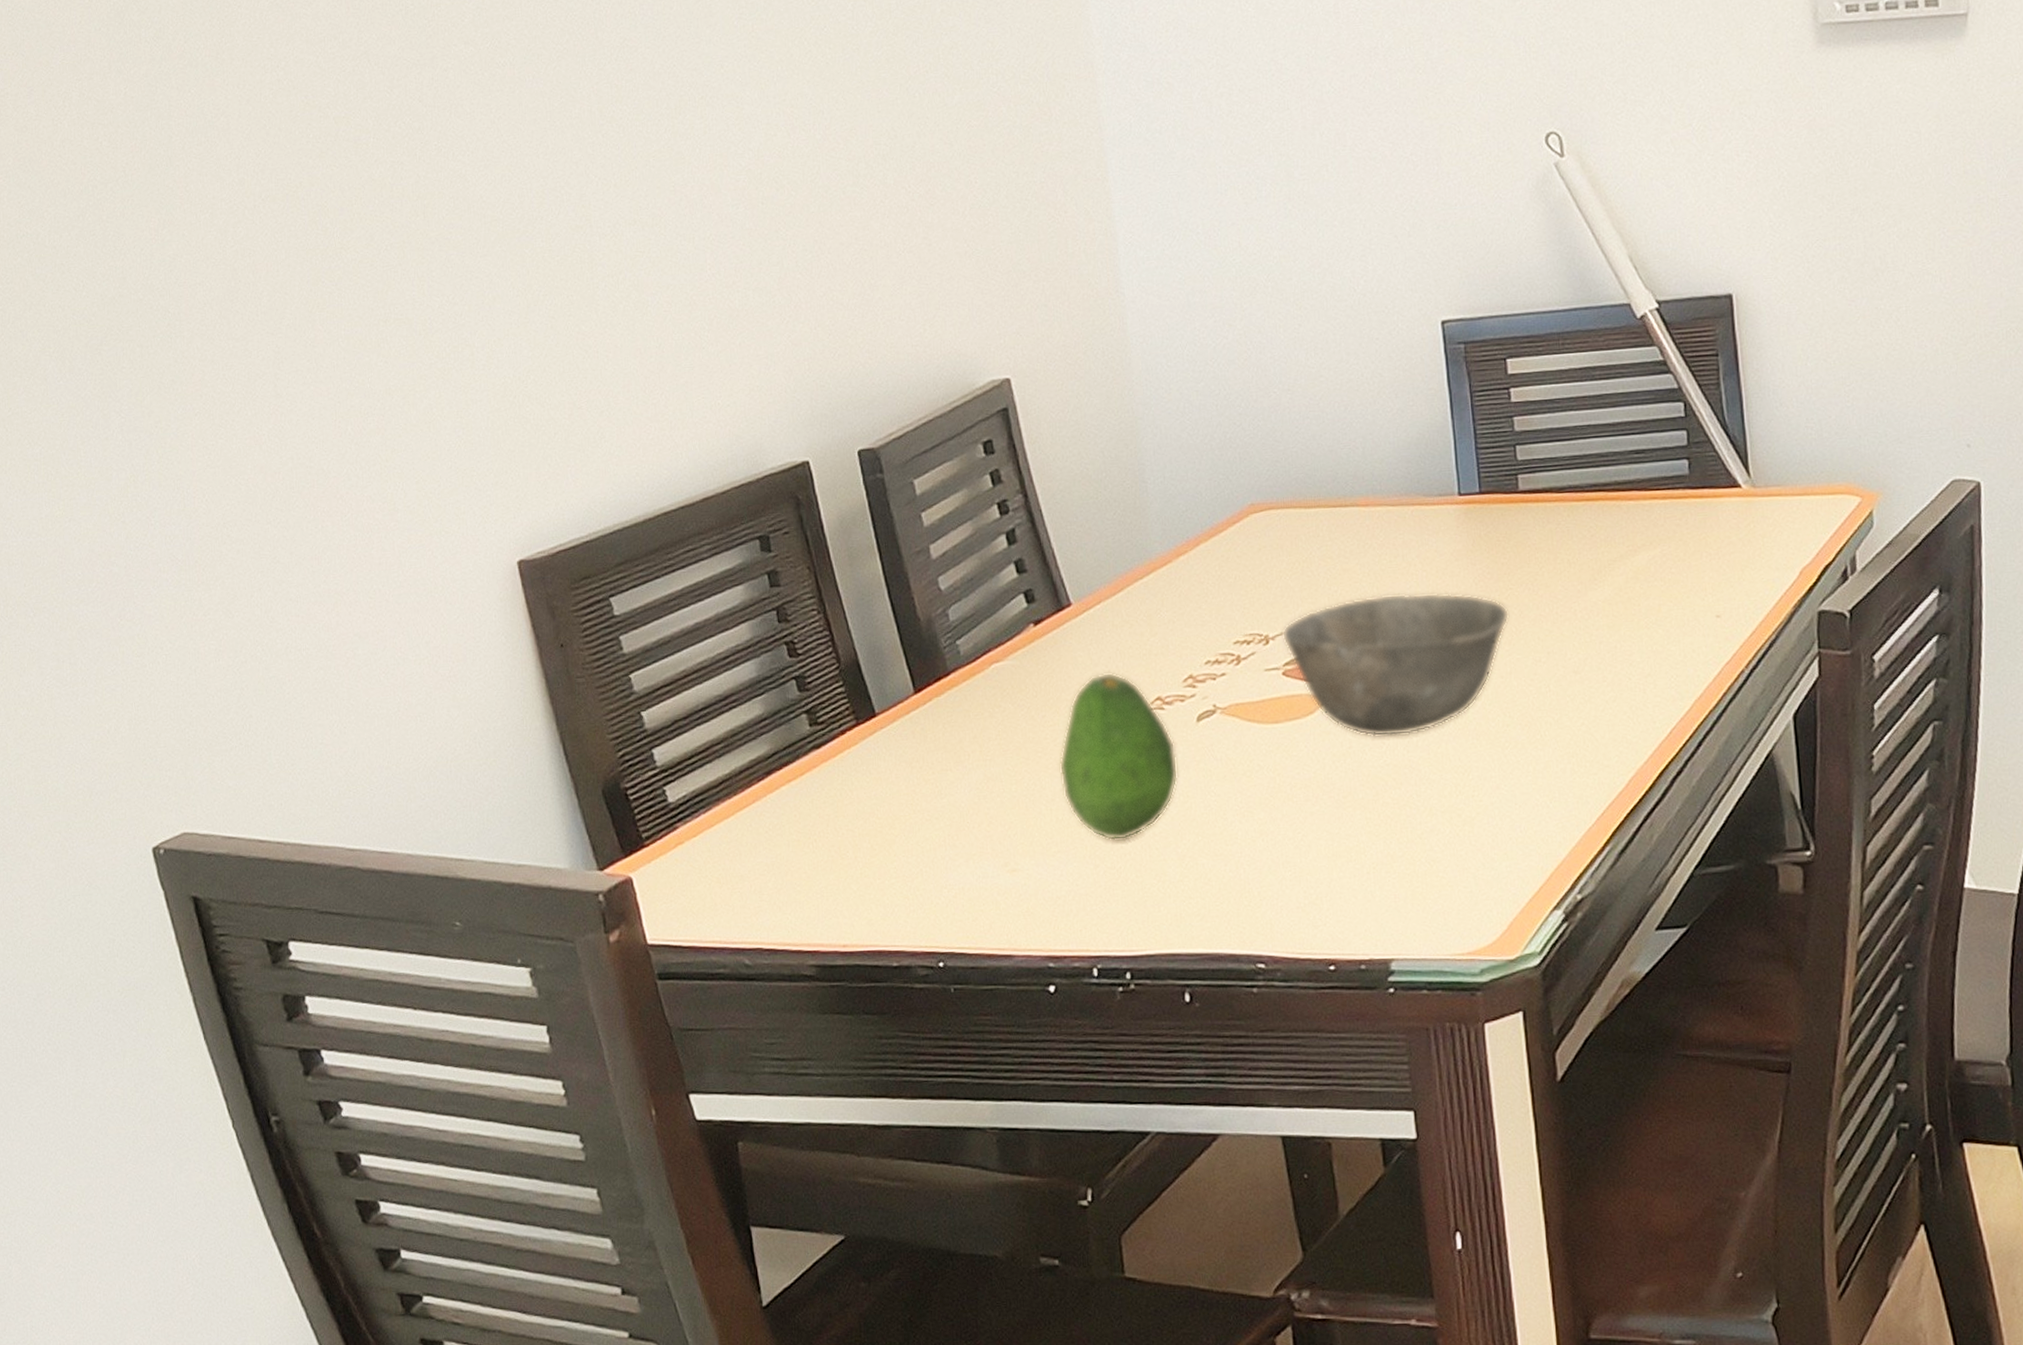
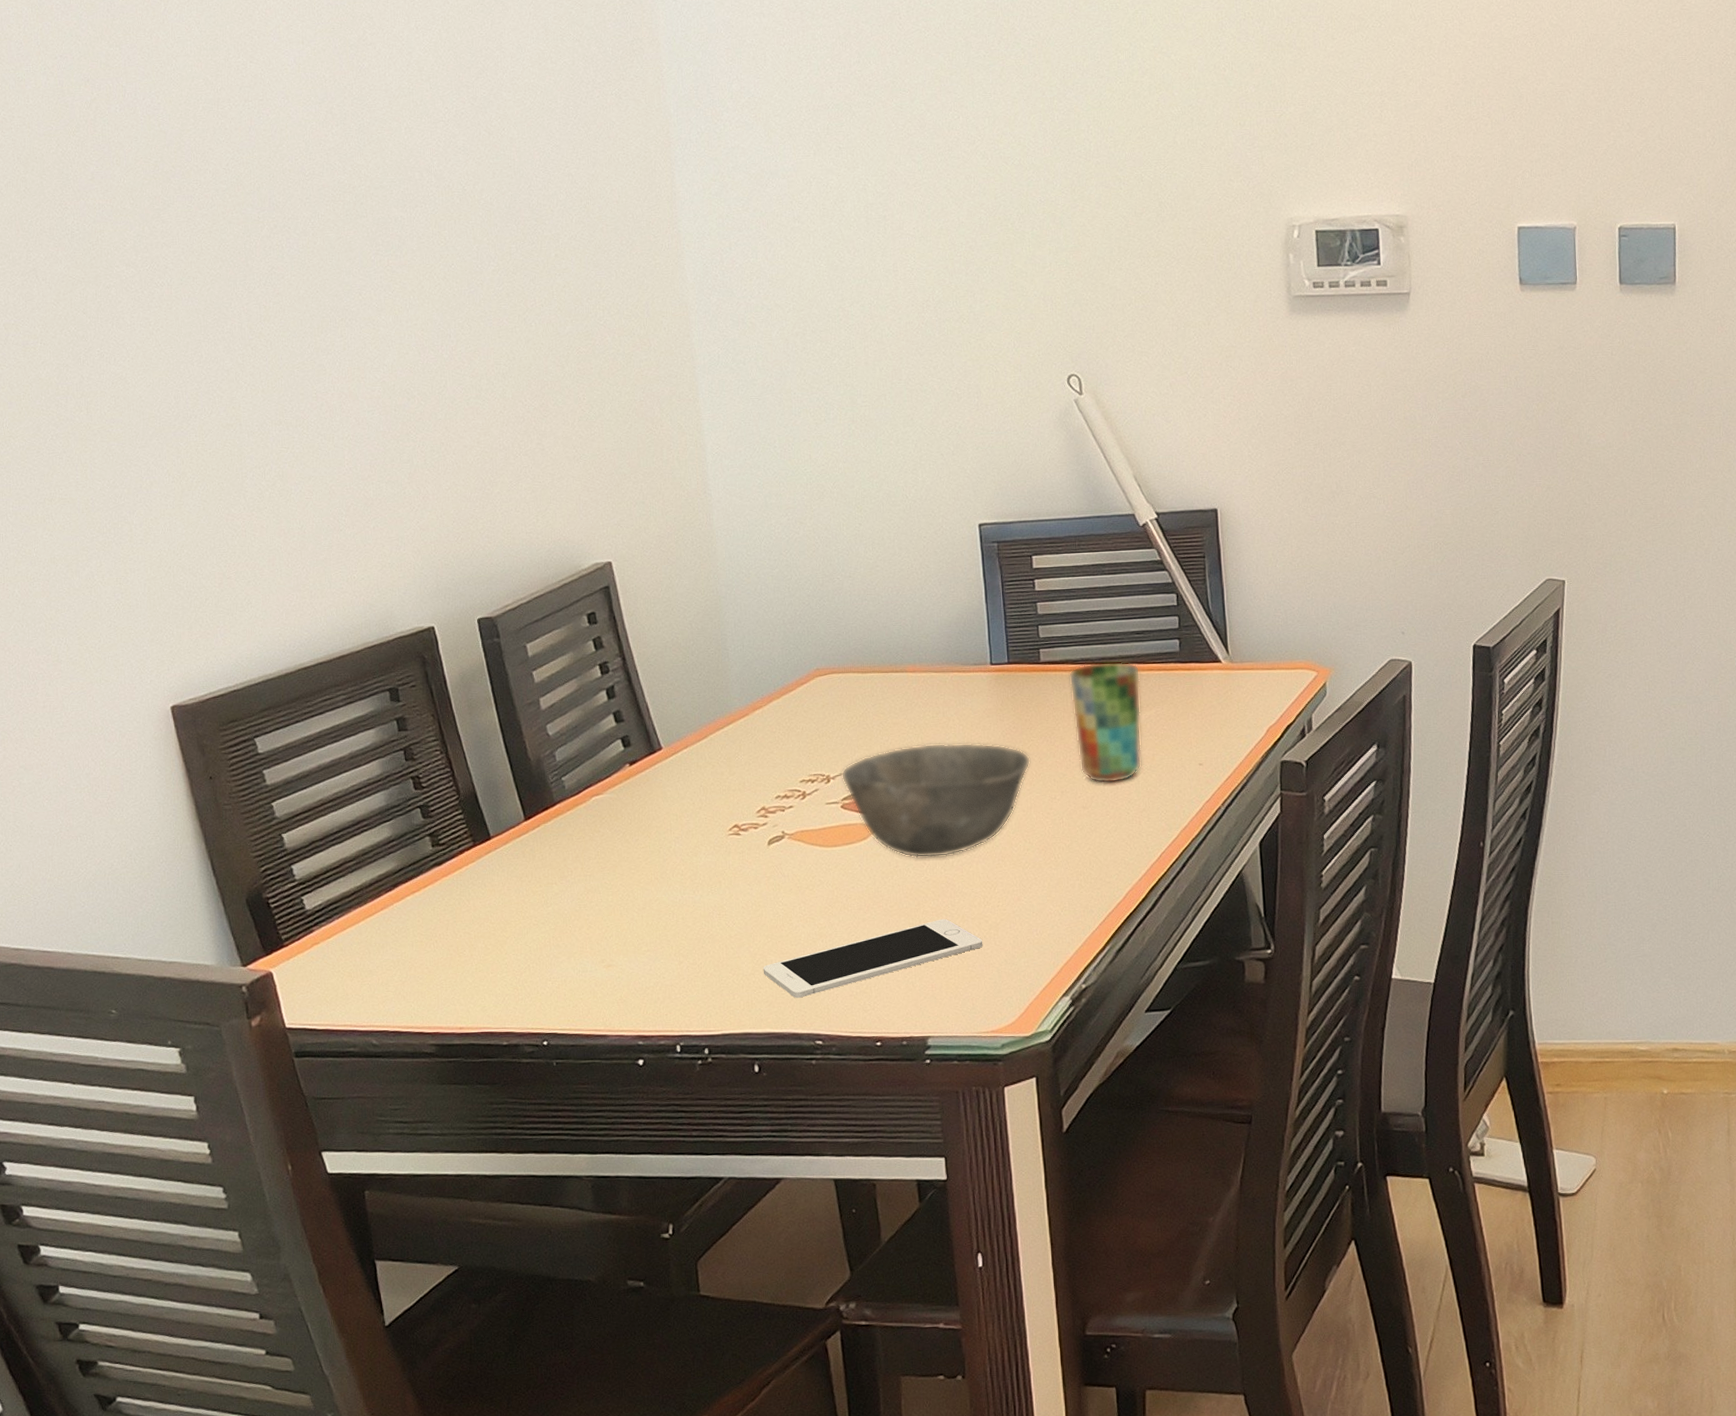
fruit: present [1059,672,1179,841] -> none [649,804,752,942]
cell phone: none [1193,812,1456,911] -> present [763,918,983,998]
cup: none [1554,488,1645,642] -> present [1069,661,1142,784]

